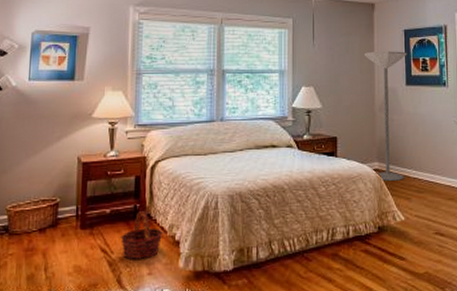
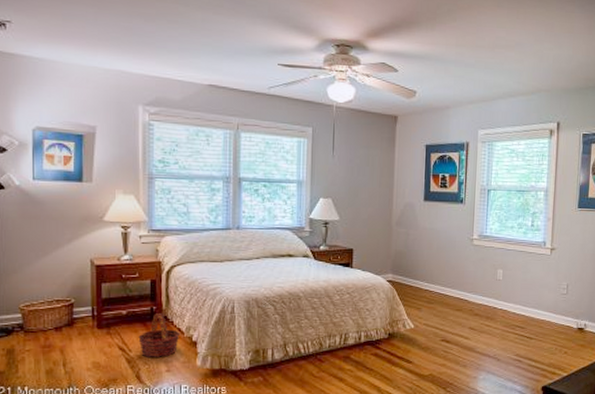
floor lamp: present [364,51,407,181] -> none [383,165,427,292]

